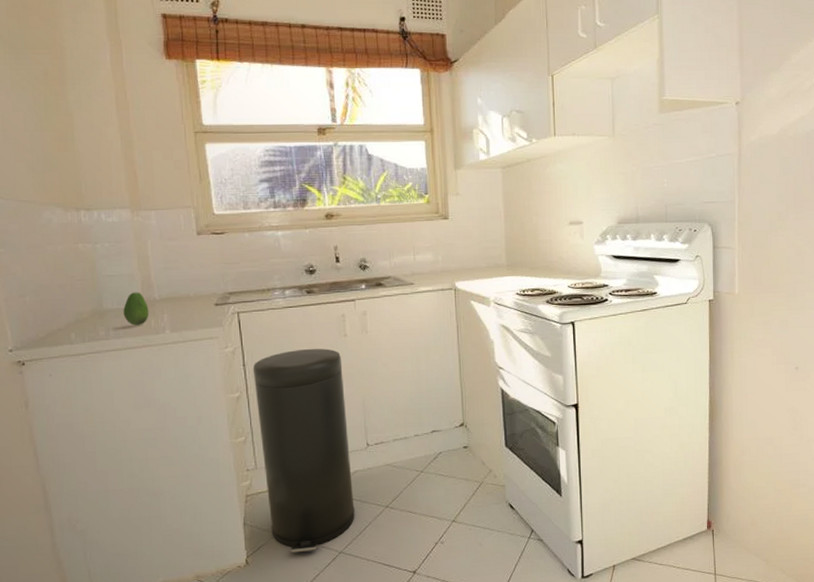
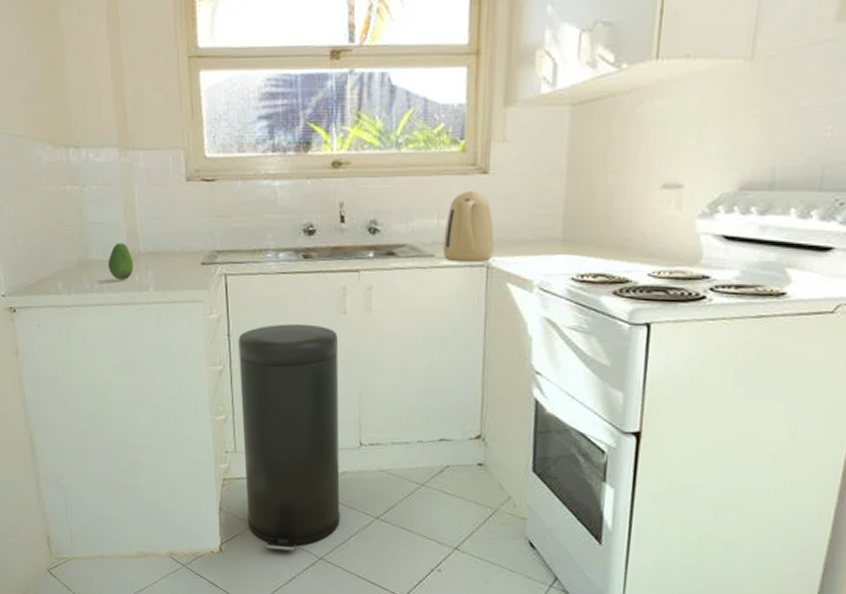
kettle: none [419,232,459,288] -> present [443,191,495,263]

